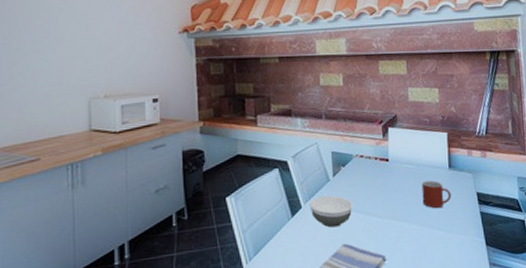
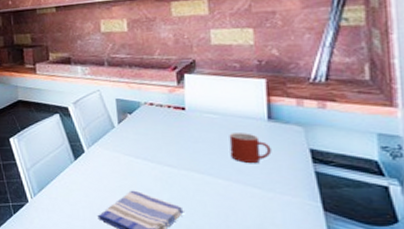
bowl: present [309,195,353,228] -> none [93,142,142,174]

